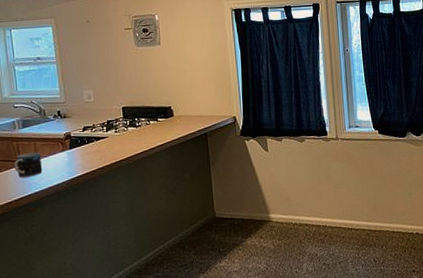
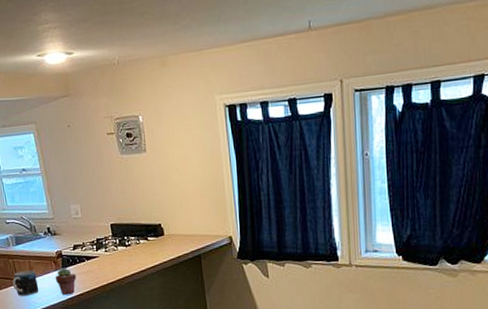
potted succulent: none [61,148,84,175] -> present [55,267,77,296]

